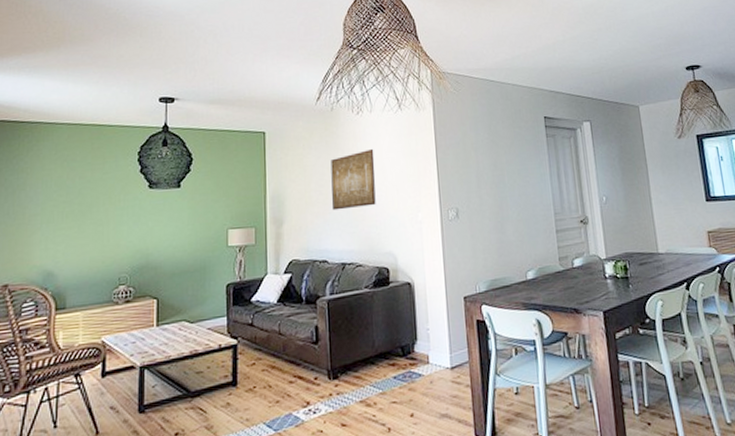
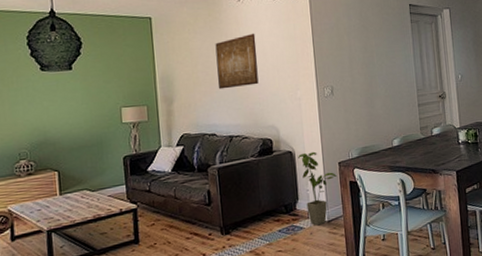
house plant: none [418,283,462,373] -> present [298,151,337,226]

